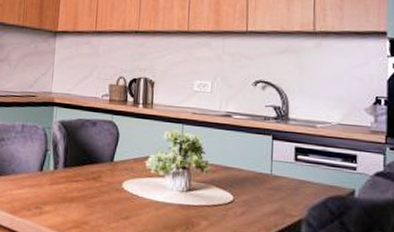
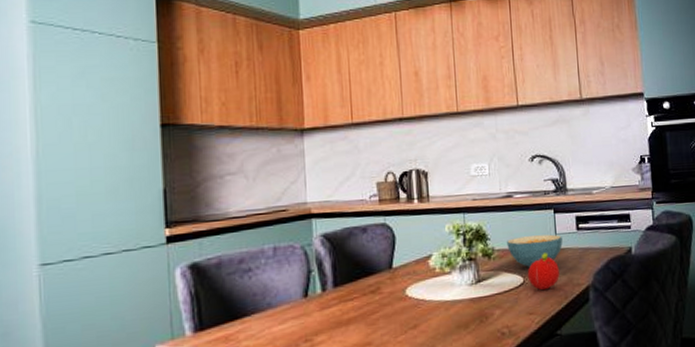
cereal bowl: none [221,156,278,189] -> present [507,234,563,269]
fruit: none [237,176,271,213] -> present [527,253,559,291]

